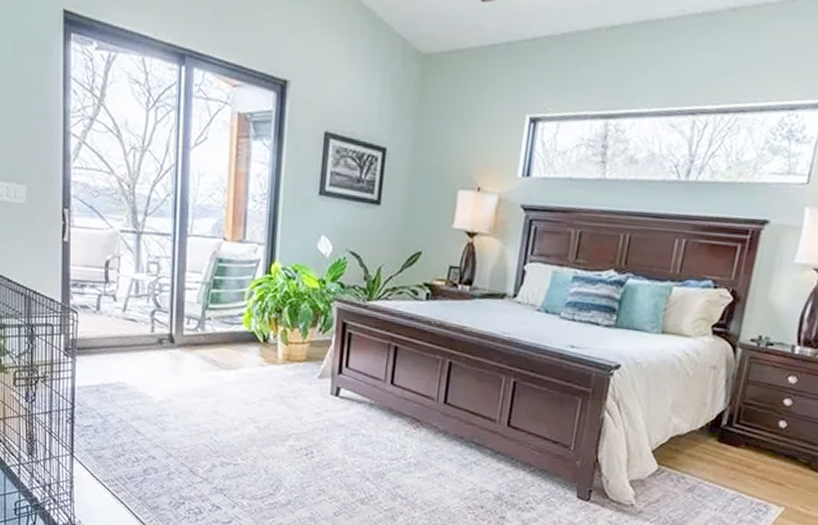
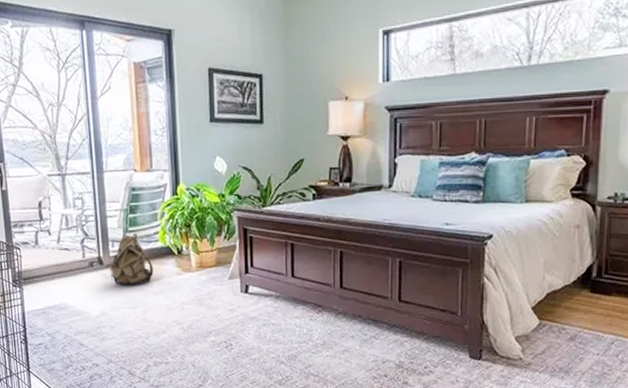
backpack: none [181,311,233,372] -> present [110,233,154,285]

